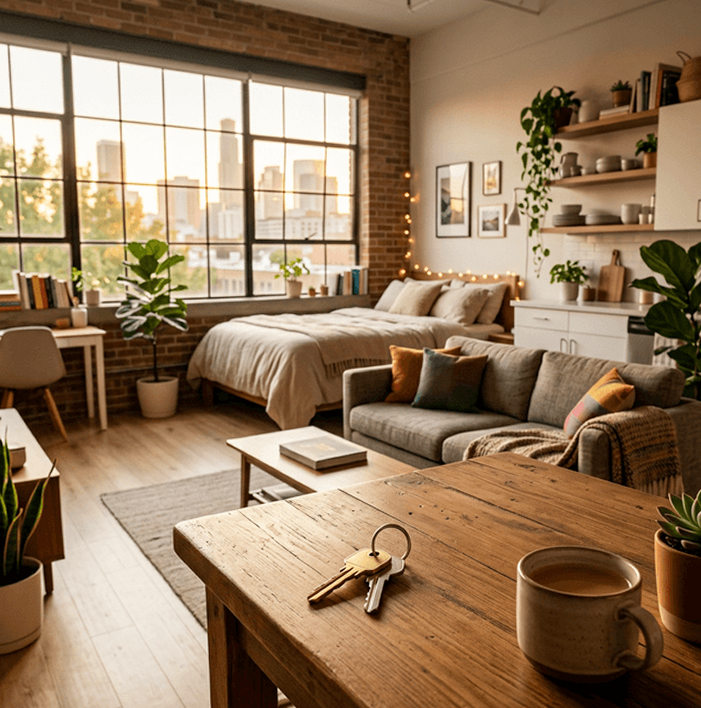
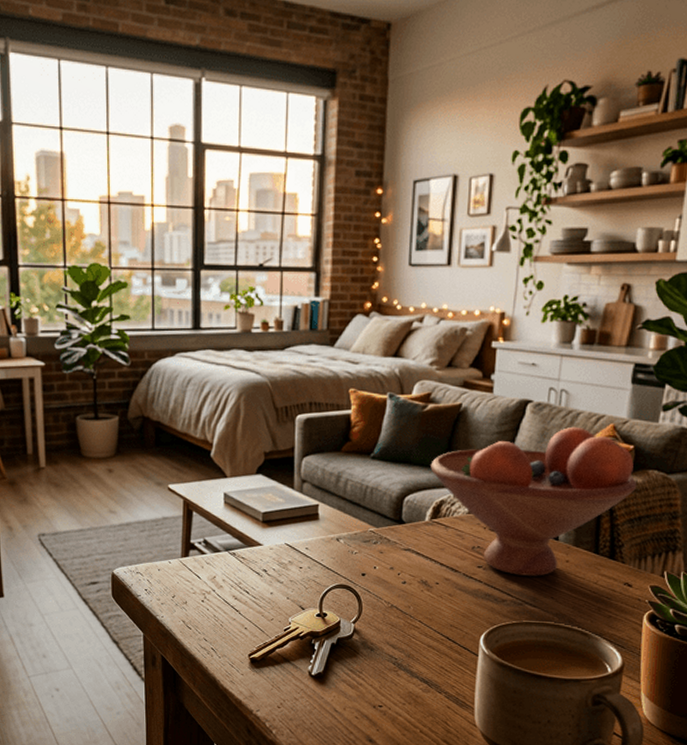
fruit bowl: none [464,371,640,505] -> present [430,426,637,576]

